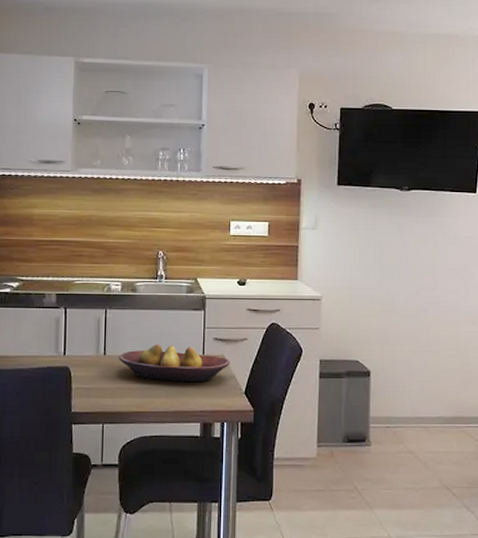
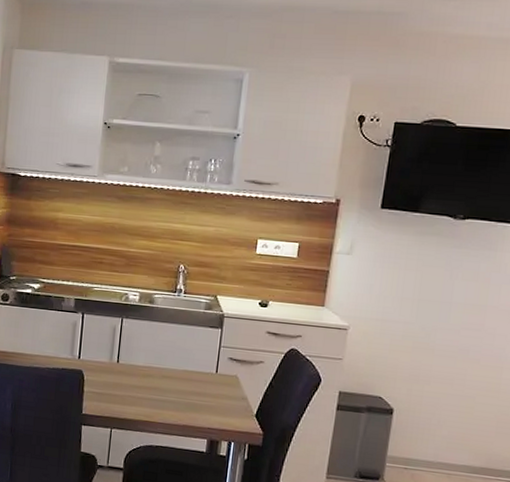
fruit bowl: present [119,345,230,383] -> none [131,358,244,400]

